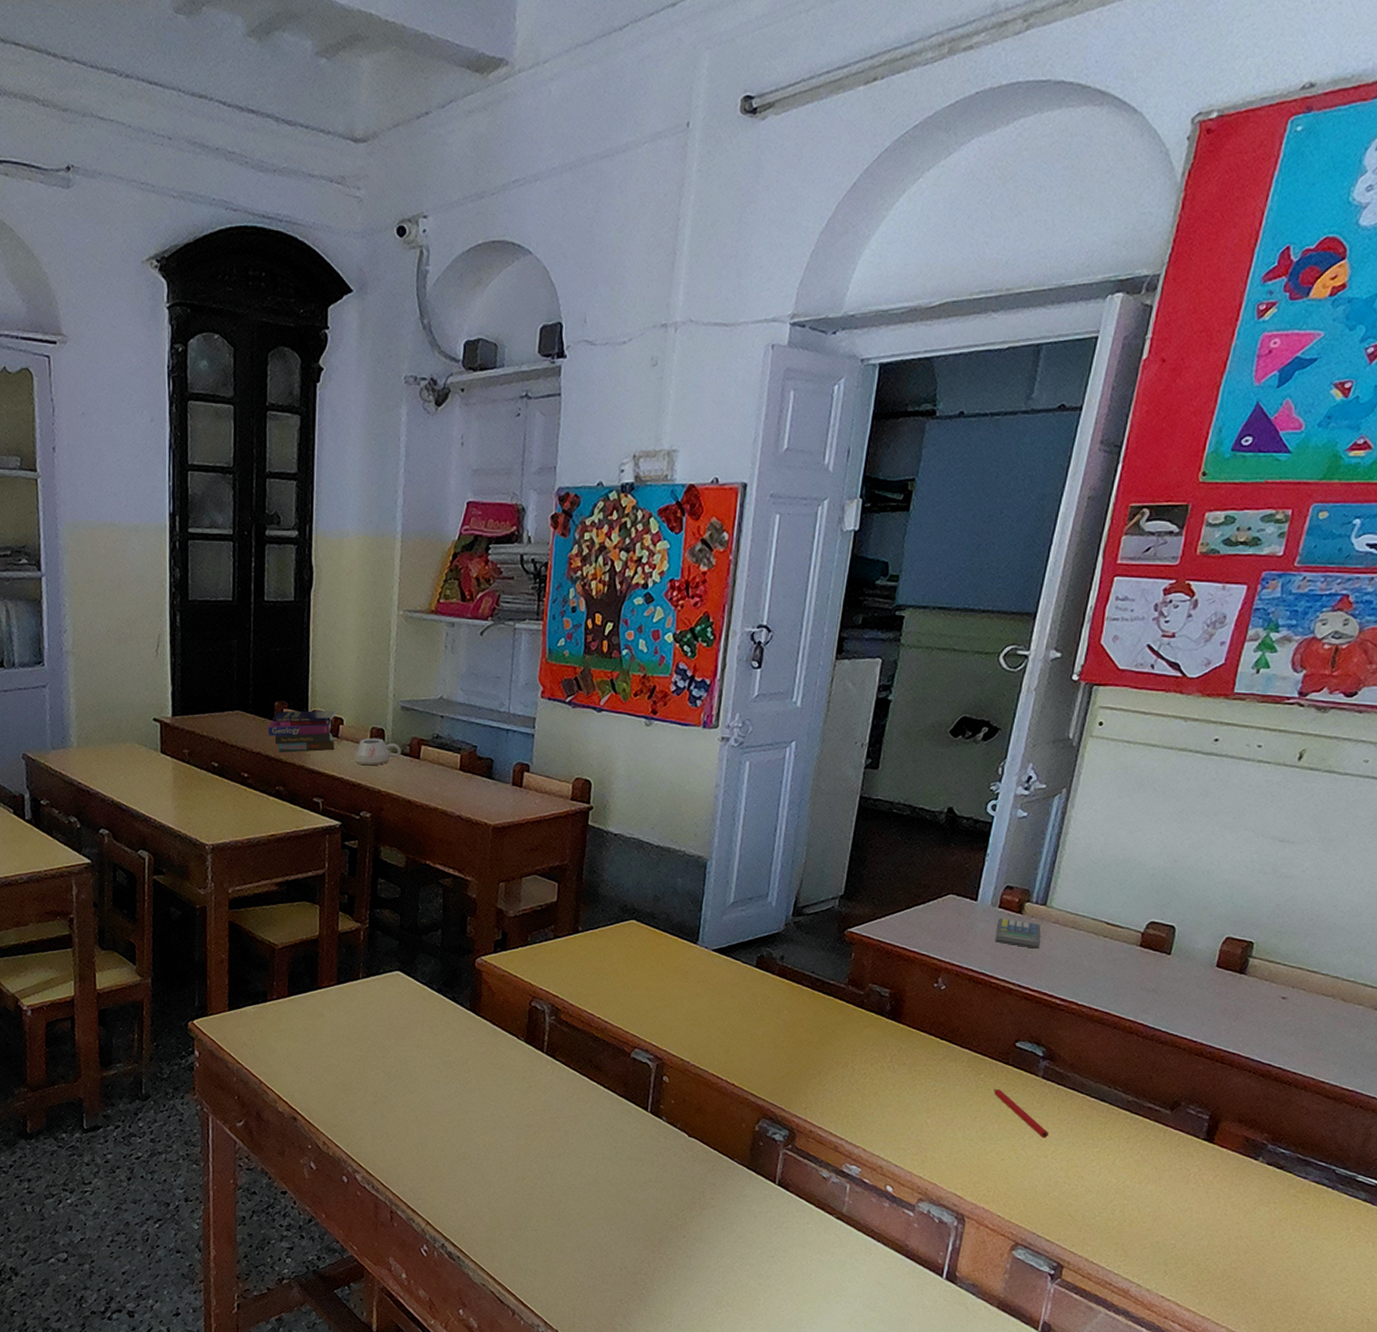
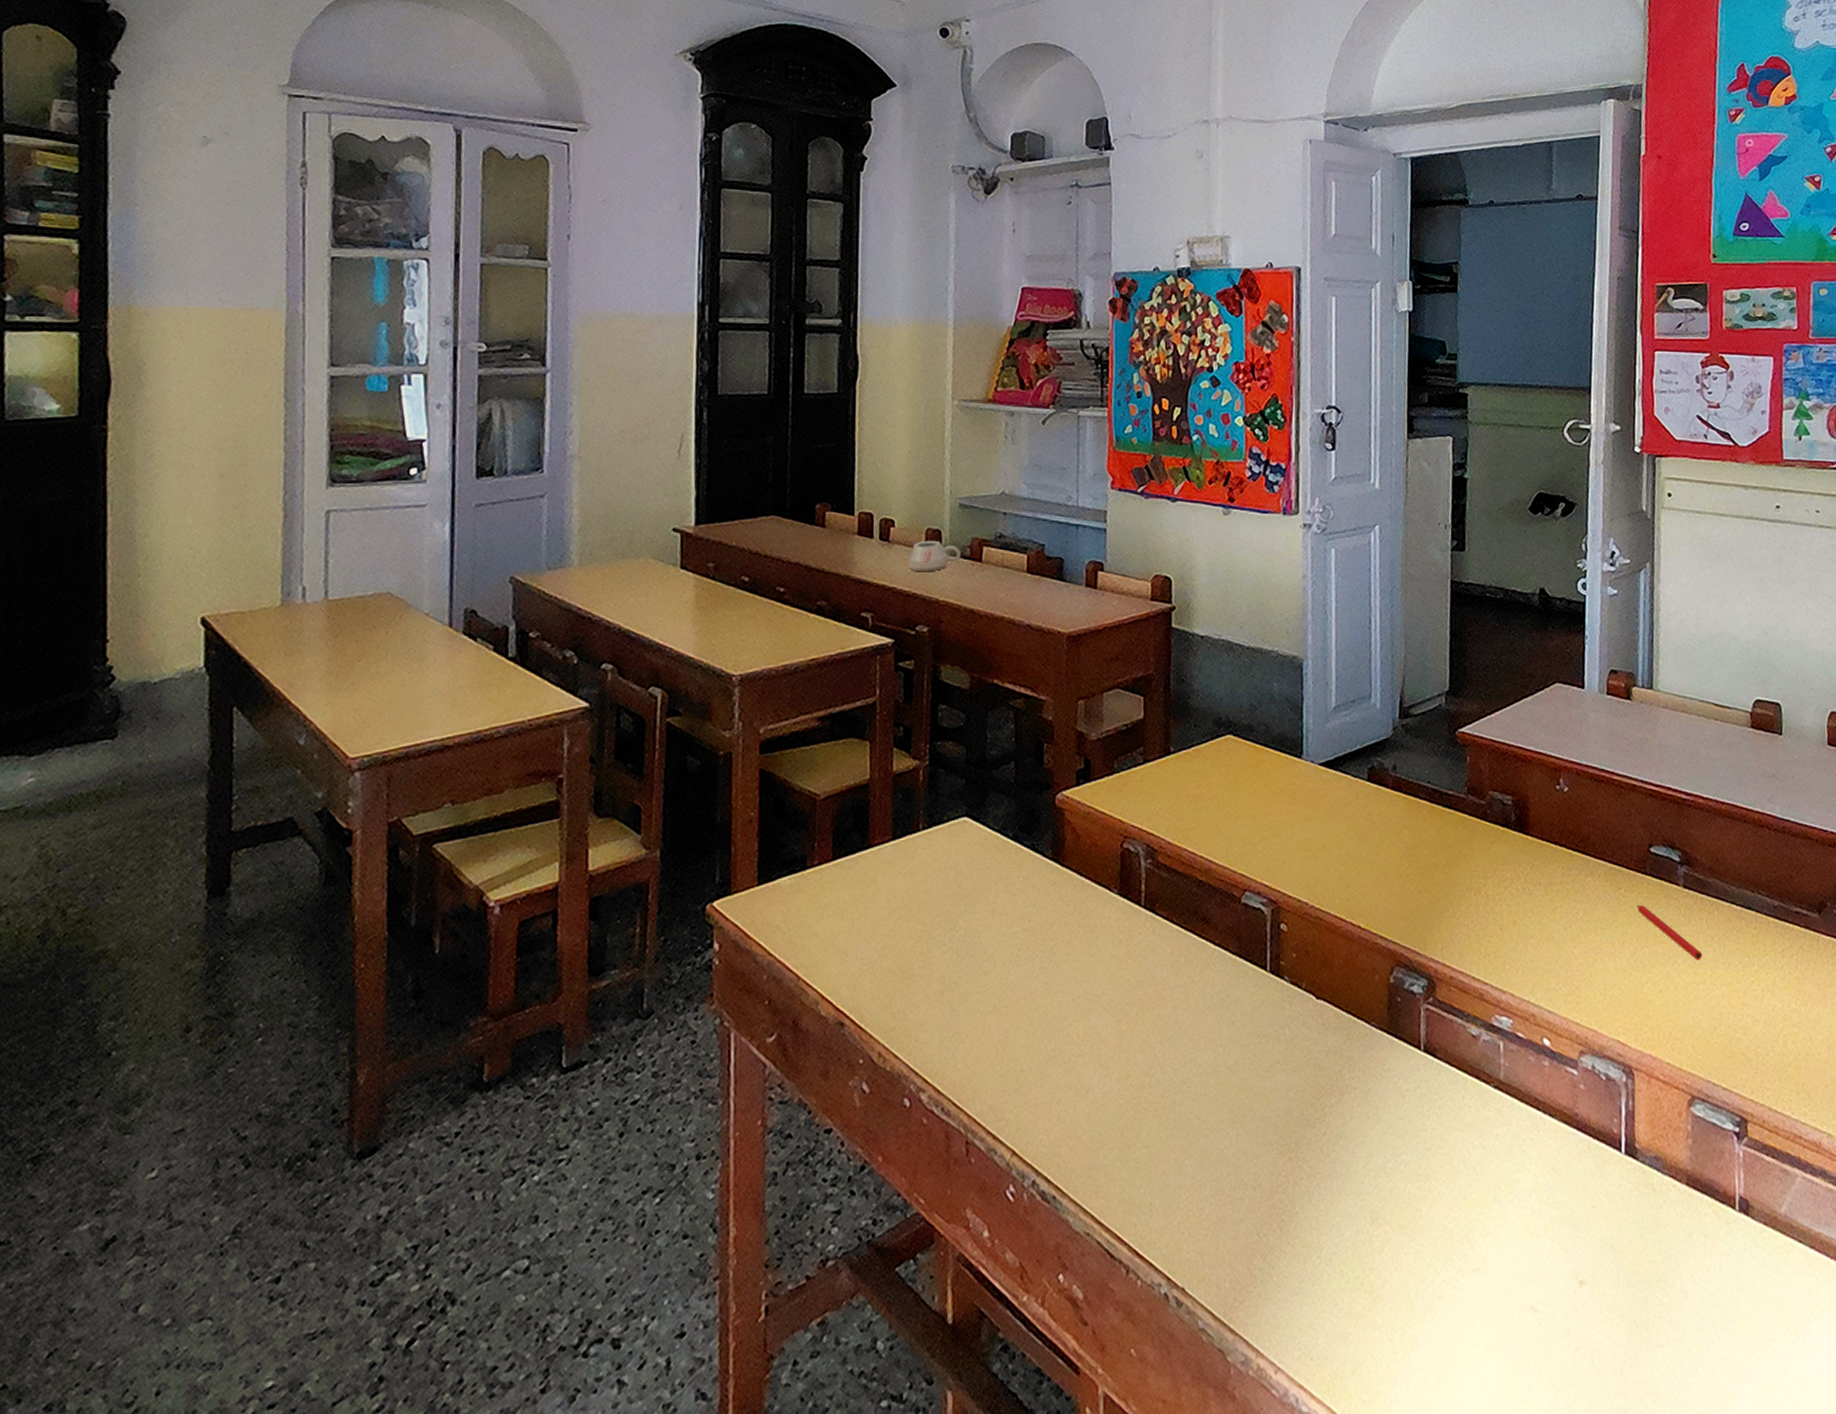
books: present [268,710,336,753] -> none [808,511,886,562]
calculator: present [994,918,1041,949] -> none [1608,706,1655,738]

